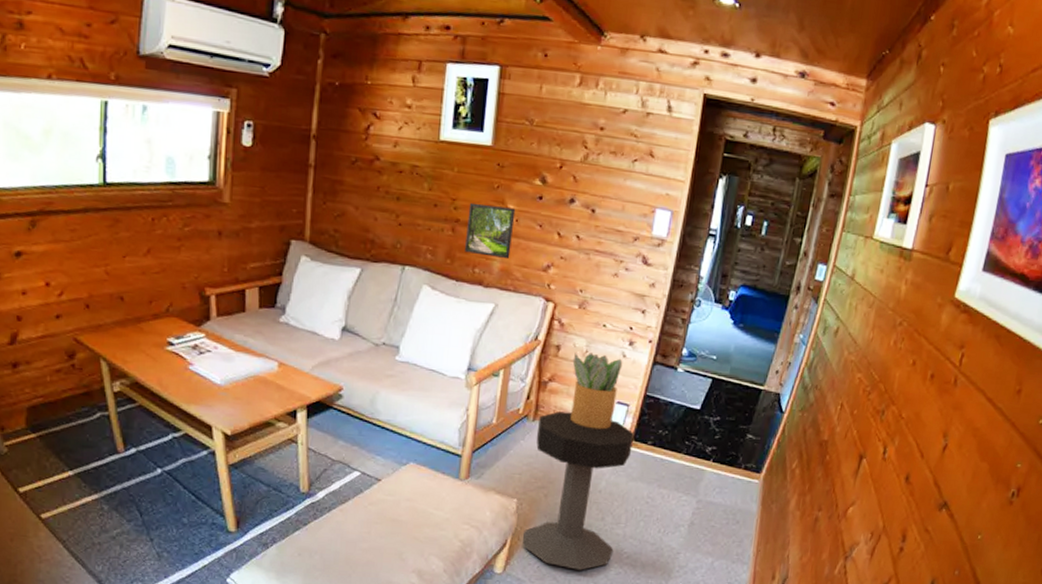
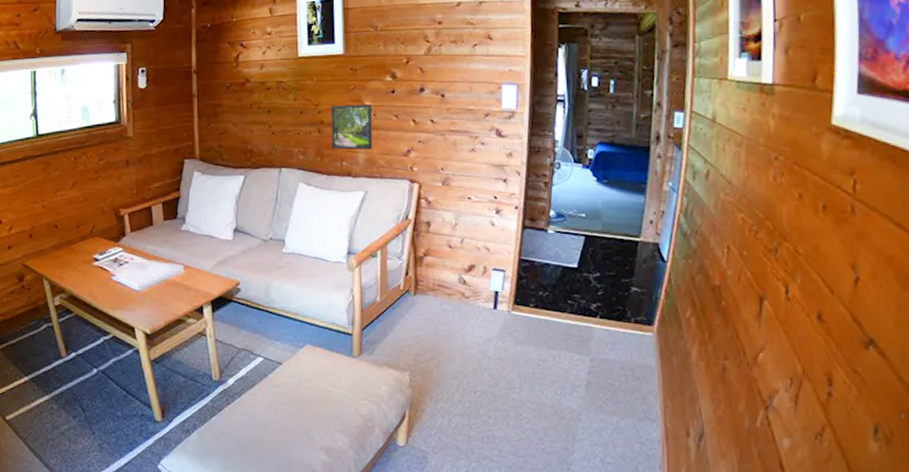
side table: present [523,411,634,570] -> none [419,283,515,438]
potted plant: present [570,353,623,430] -> none [444,225,493,297]

